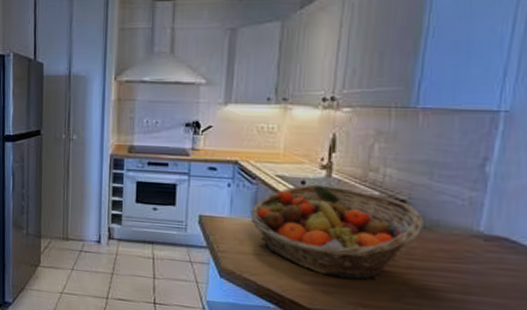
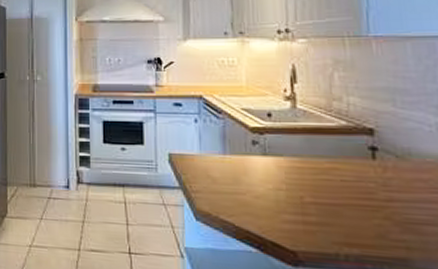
fruit basket: present [250,184,424,280] -> none [220,116,396,216]

